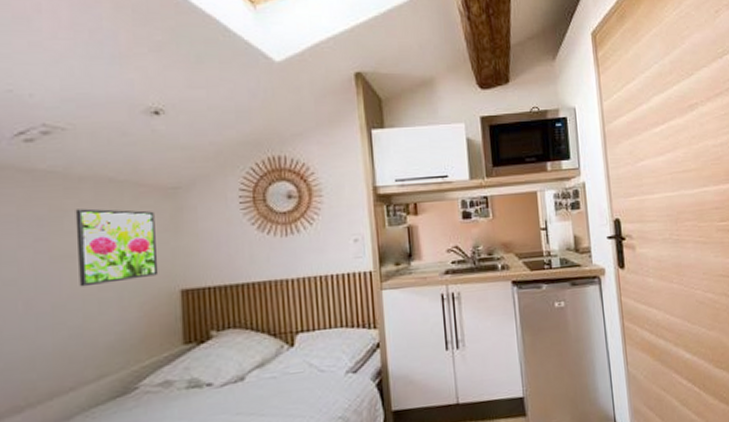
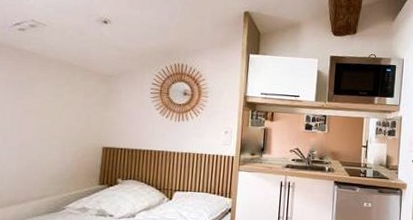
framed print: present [75,208,159,287] -> none [38,80,94,135]

